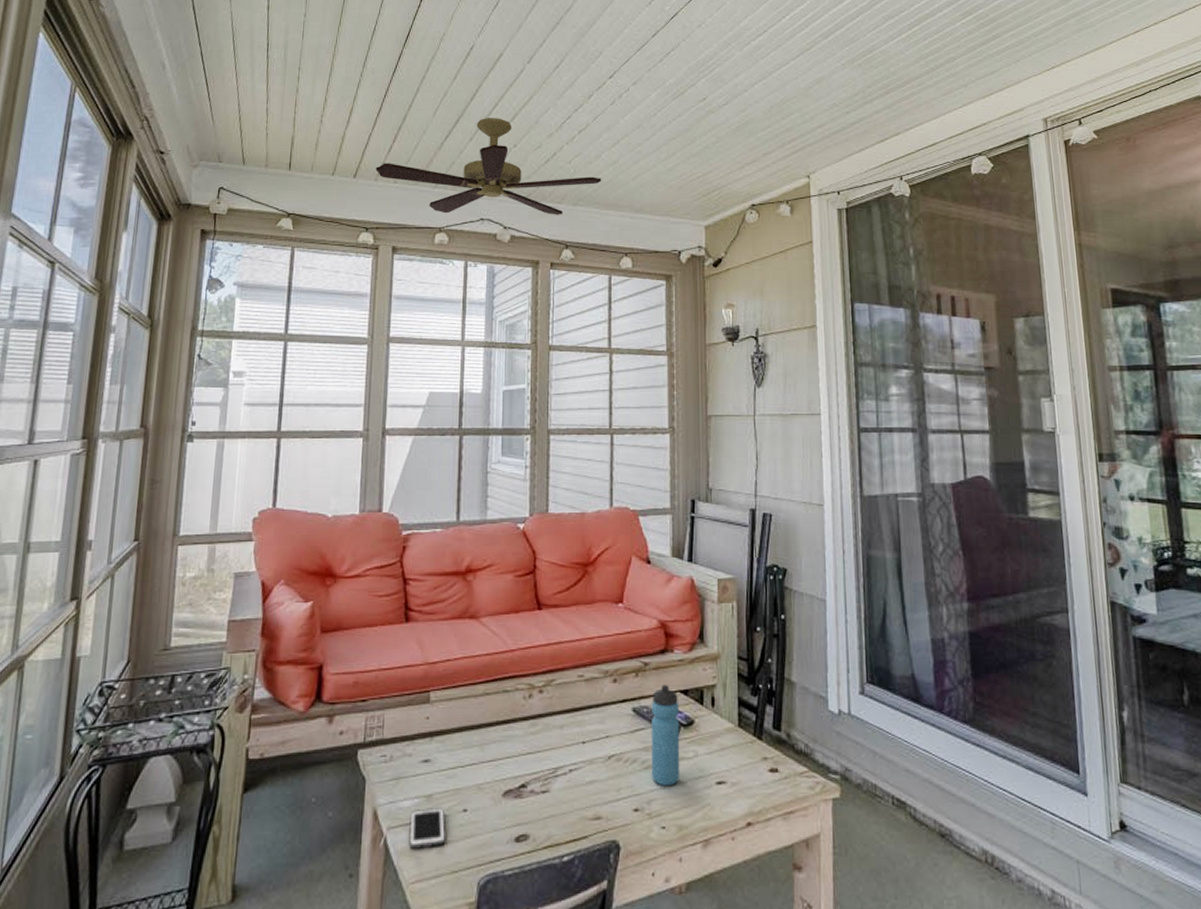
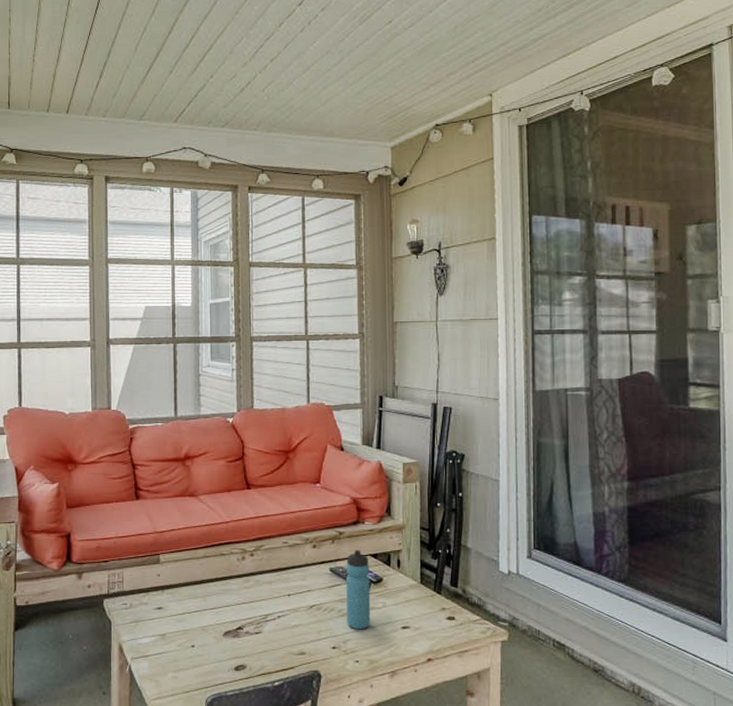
ceiling fan: present [375,117,602,215] -> none [86,49,294,144]
cell phone: present [409,808,445,849] -> none [149,644,178,674]

